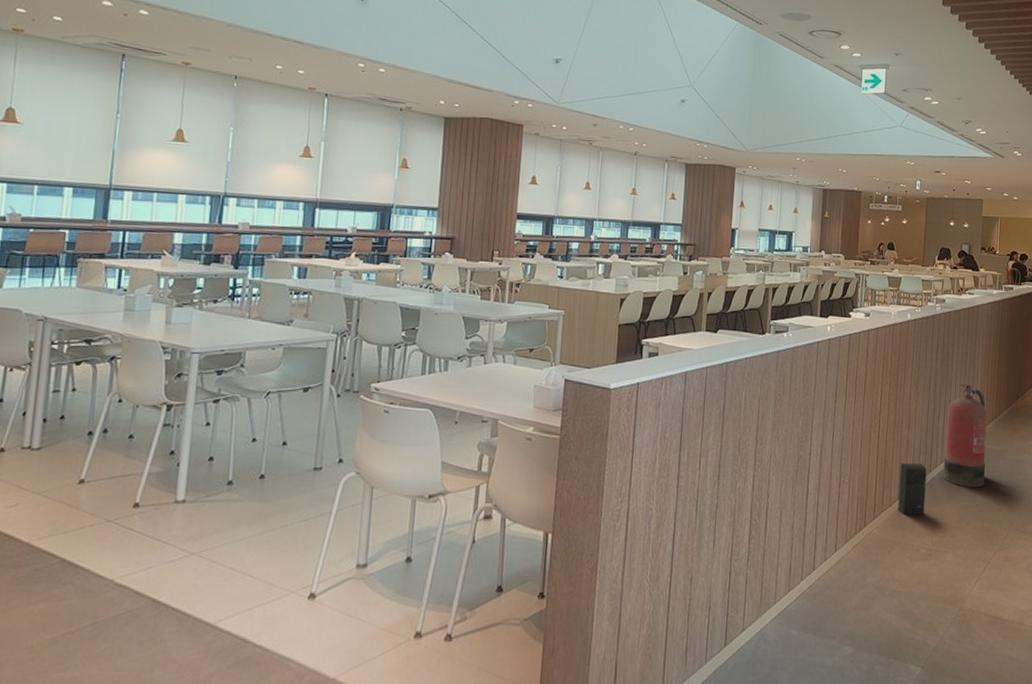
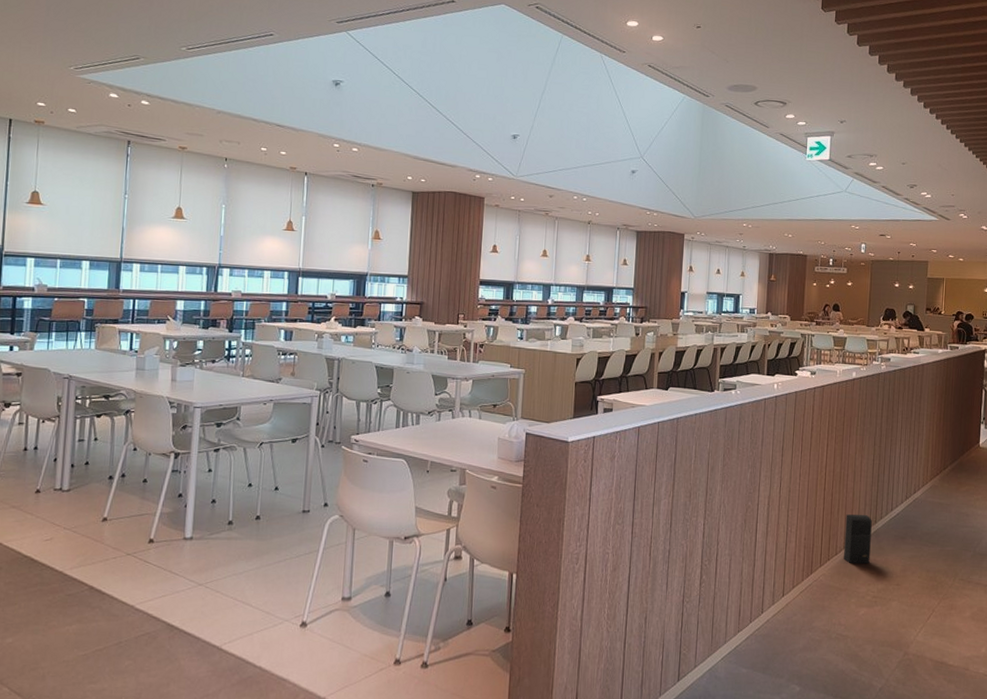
fire extinguisher: present [943,384,987,487] -> none [888,439,932,538]

